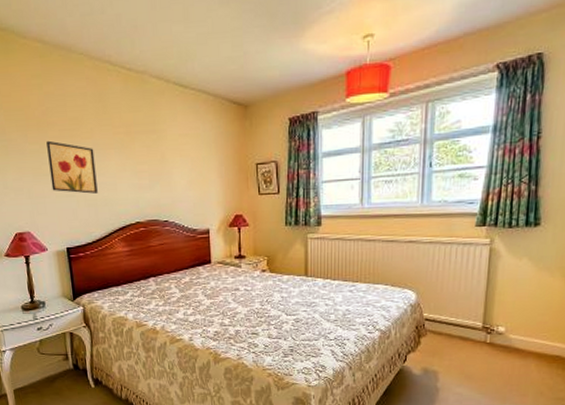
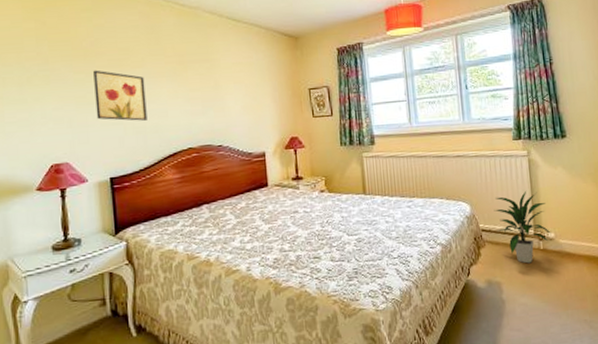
indoor plant: none [441,283,503,356] -> present [493,192,553,264]

